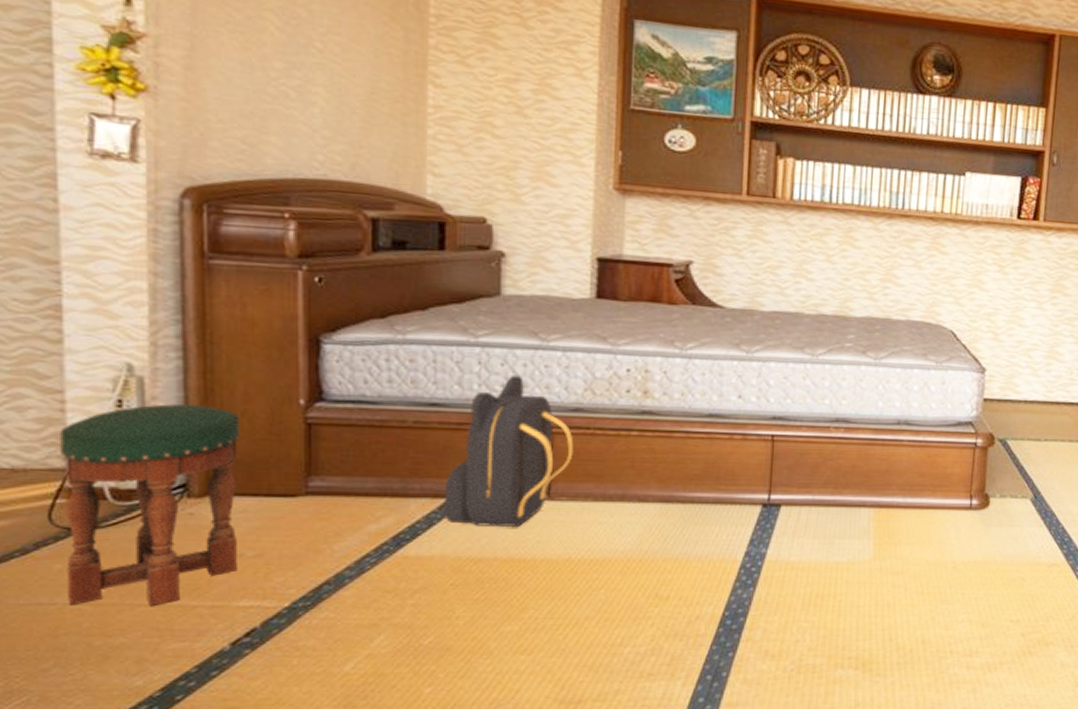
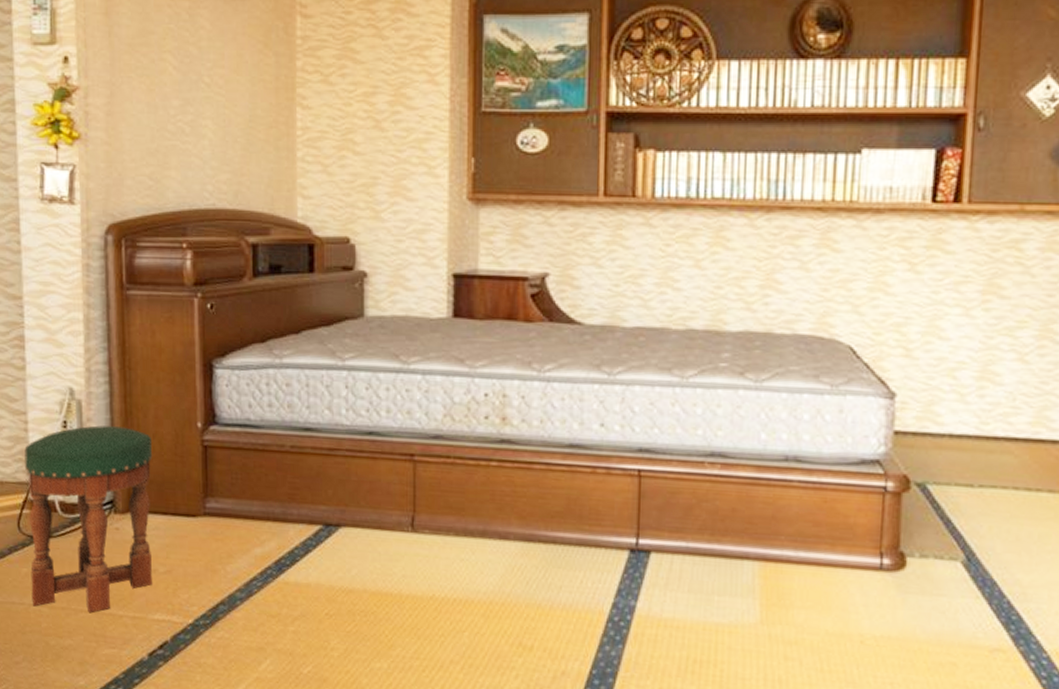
backpack: present [444,375,574,527] -> none [318,399,435,559]

